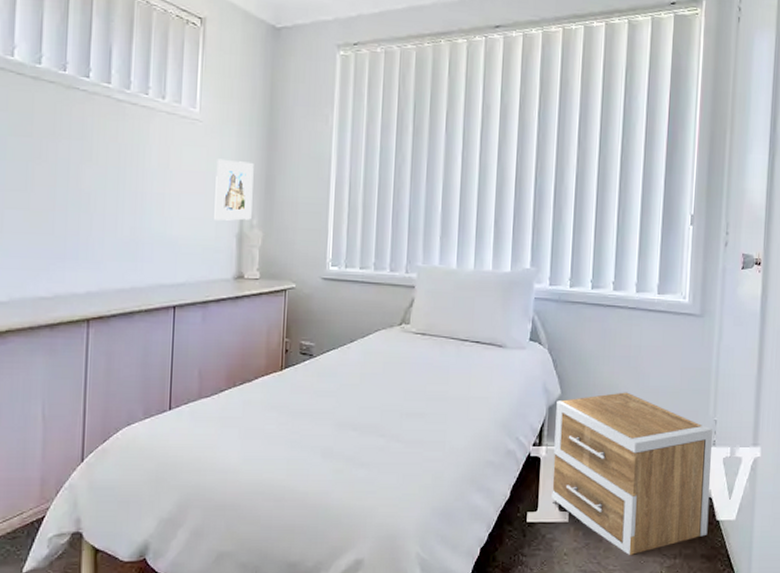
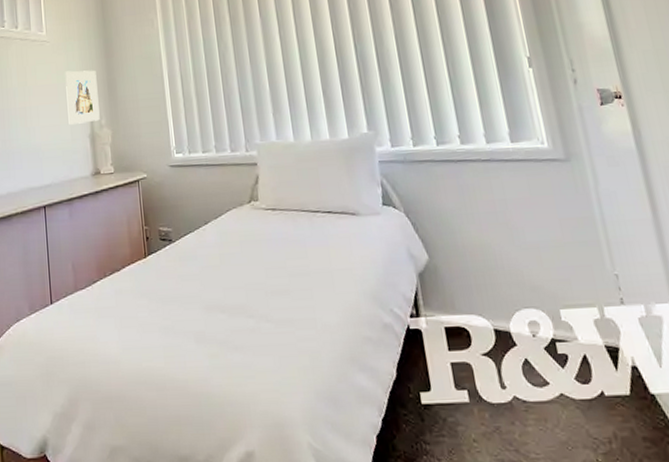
nightstand: present [551,392,712,555] -> none [426,250,644,440]

